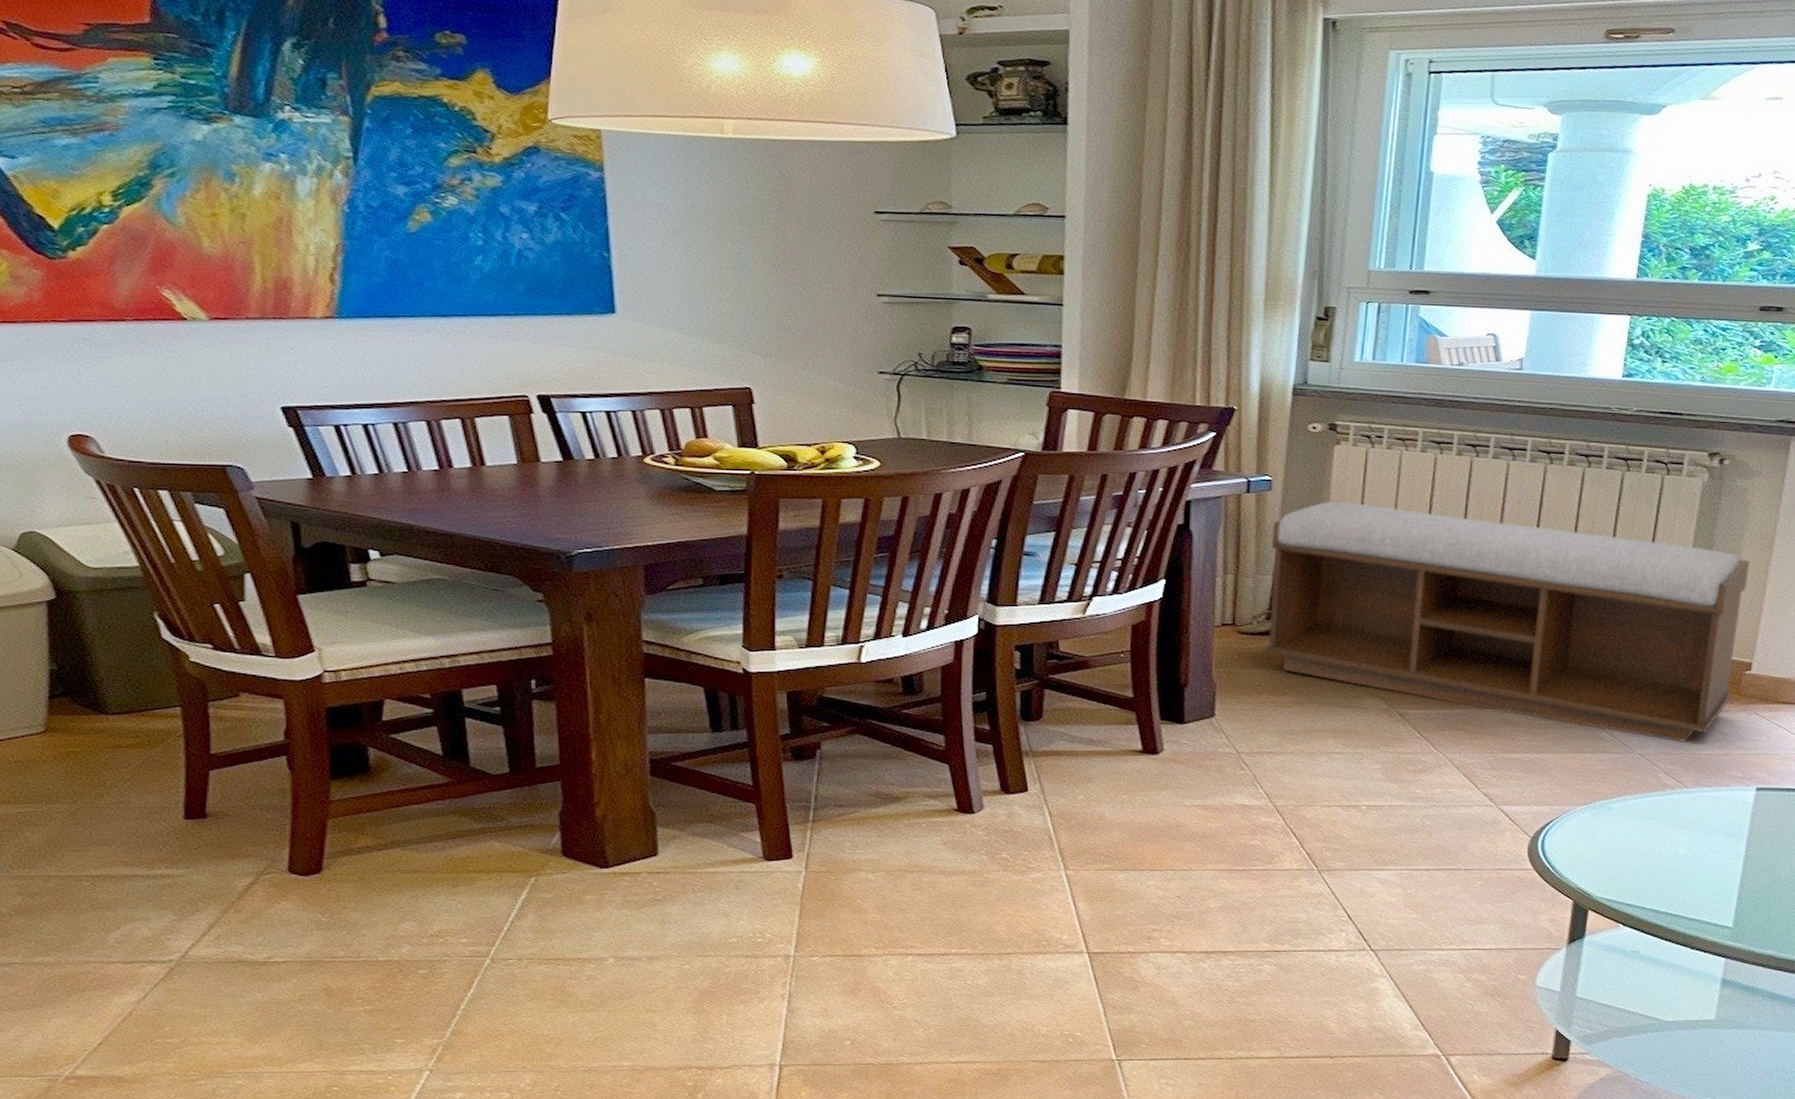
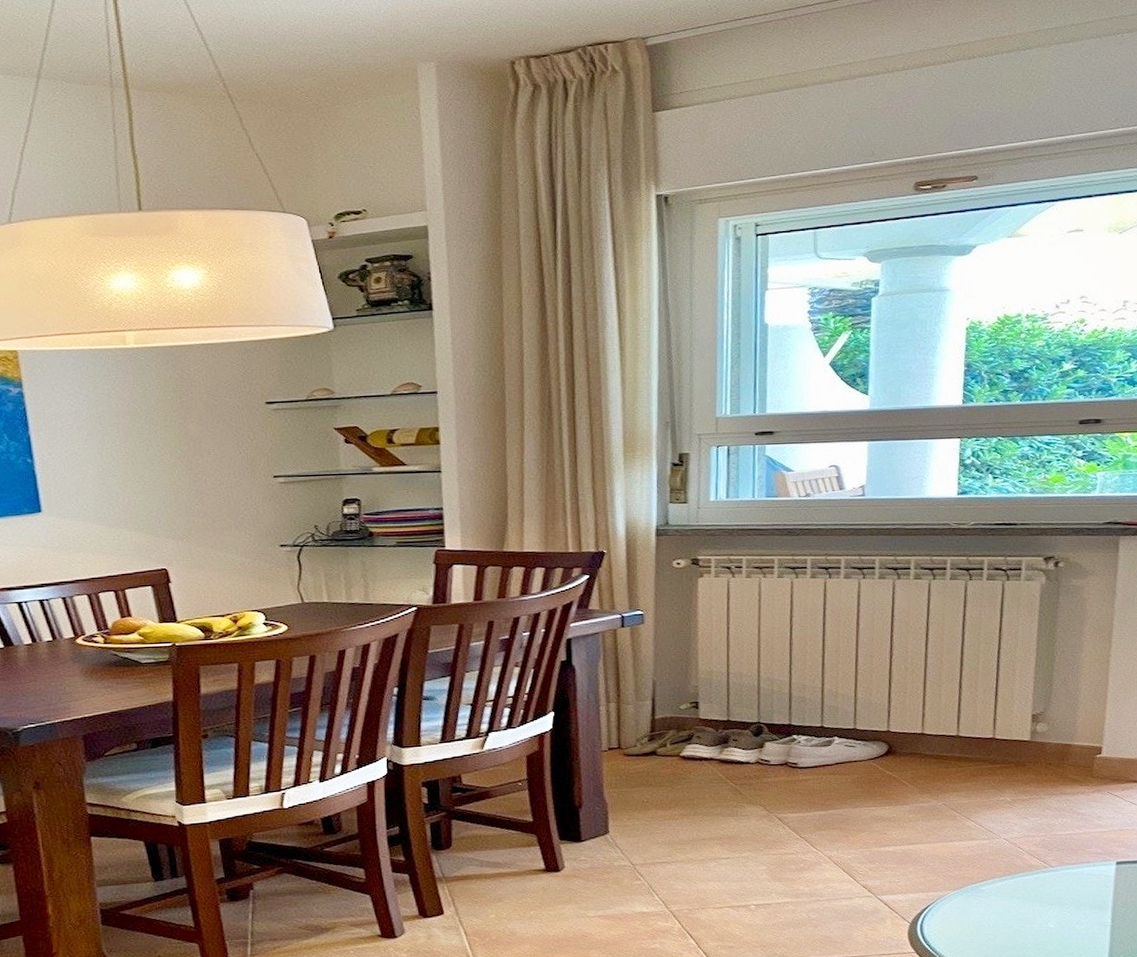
bench: present [1265,501,1750,743] -> none [648,628,1092,826]

